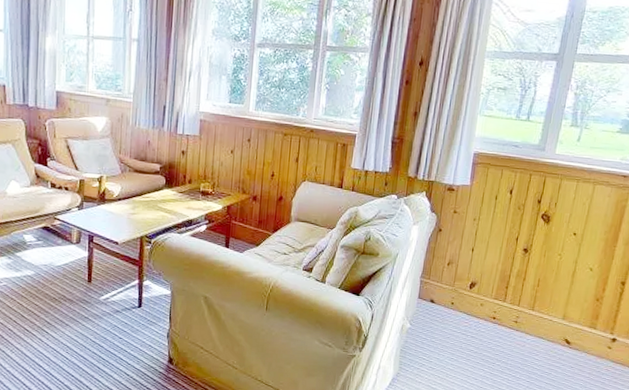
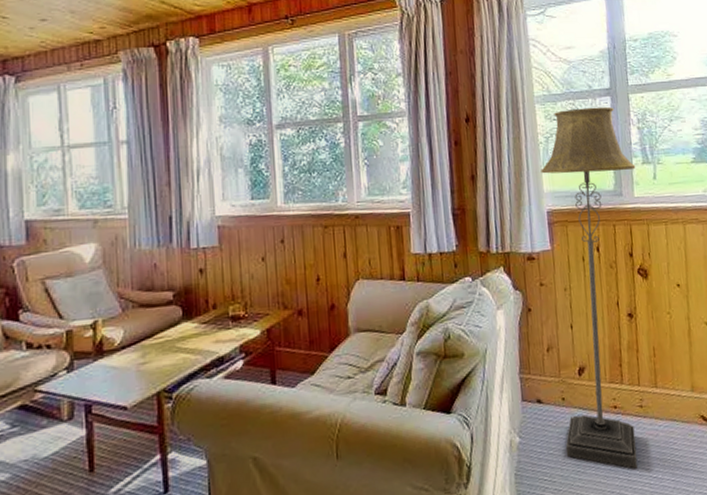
floor lamp: none [445,67,564,367] -> present [541,106,638,469]

